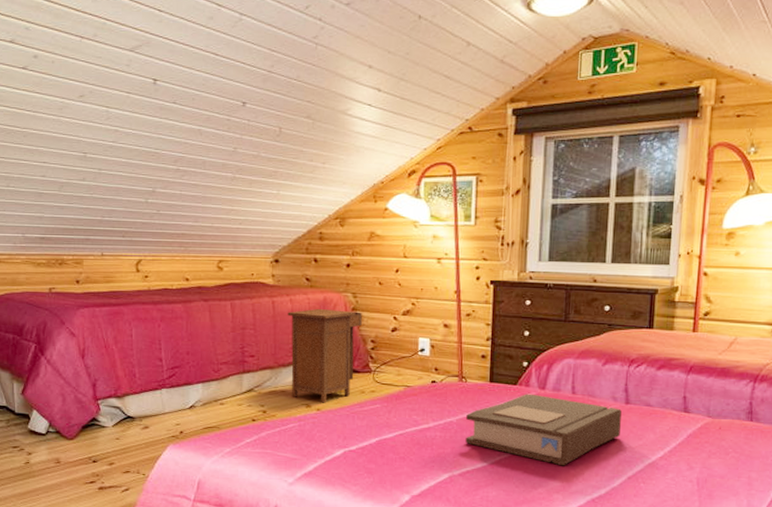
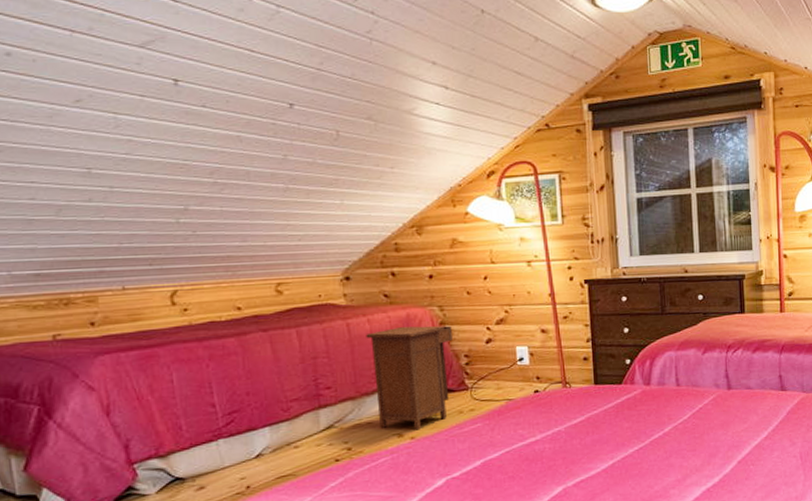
book: present [465,393,622,466] -> none [574,391,726,460]

